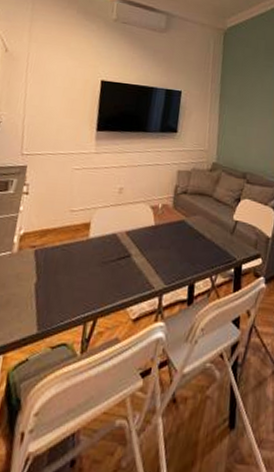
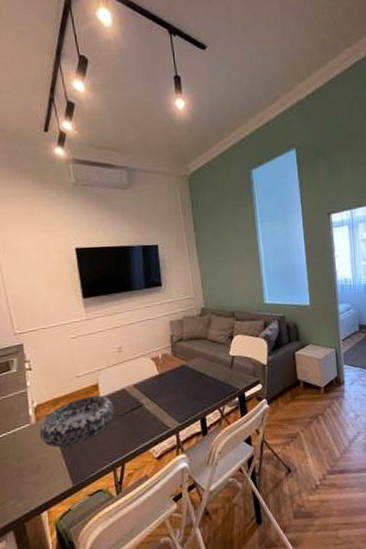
decorative bowl: none [17,234,101,285] -> present [39,395,114,447]

